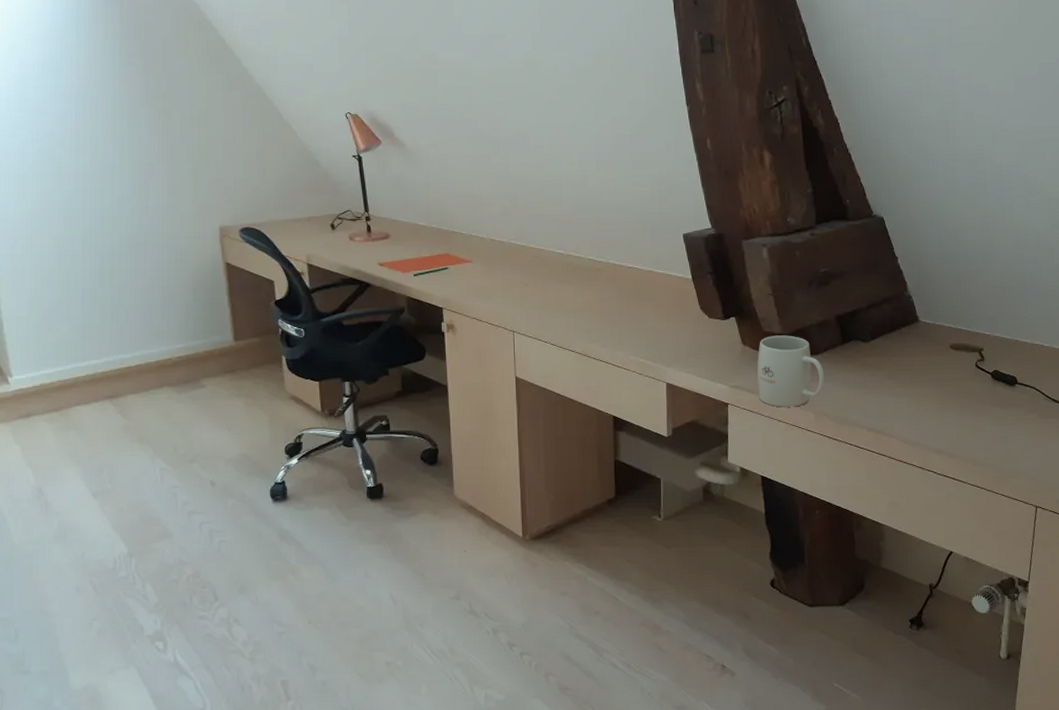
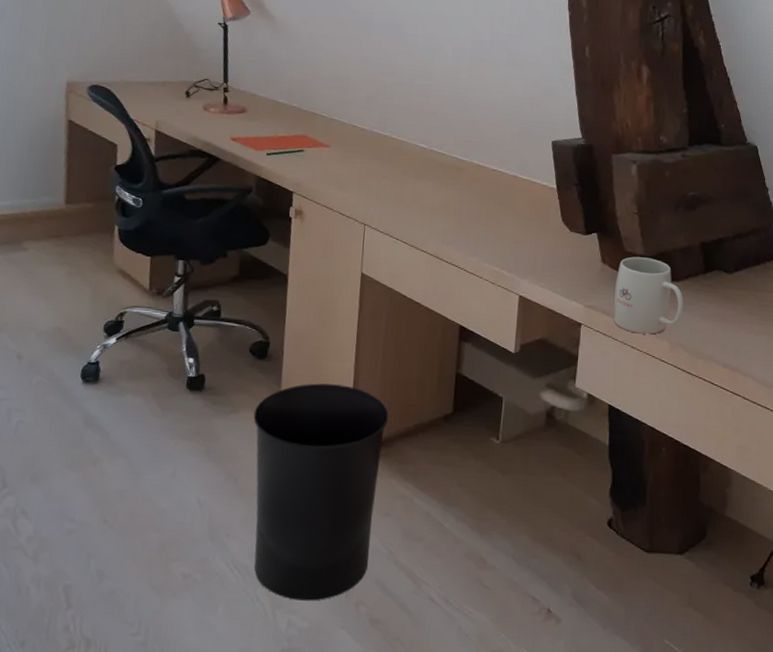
waste bin: none [431,481,557,676] -> present [253,383,389,601]

